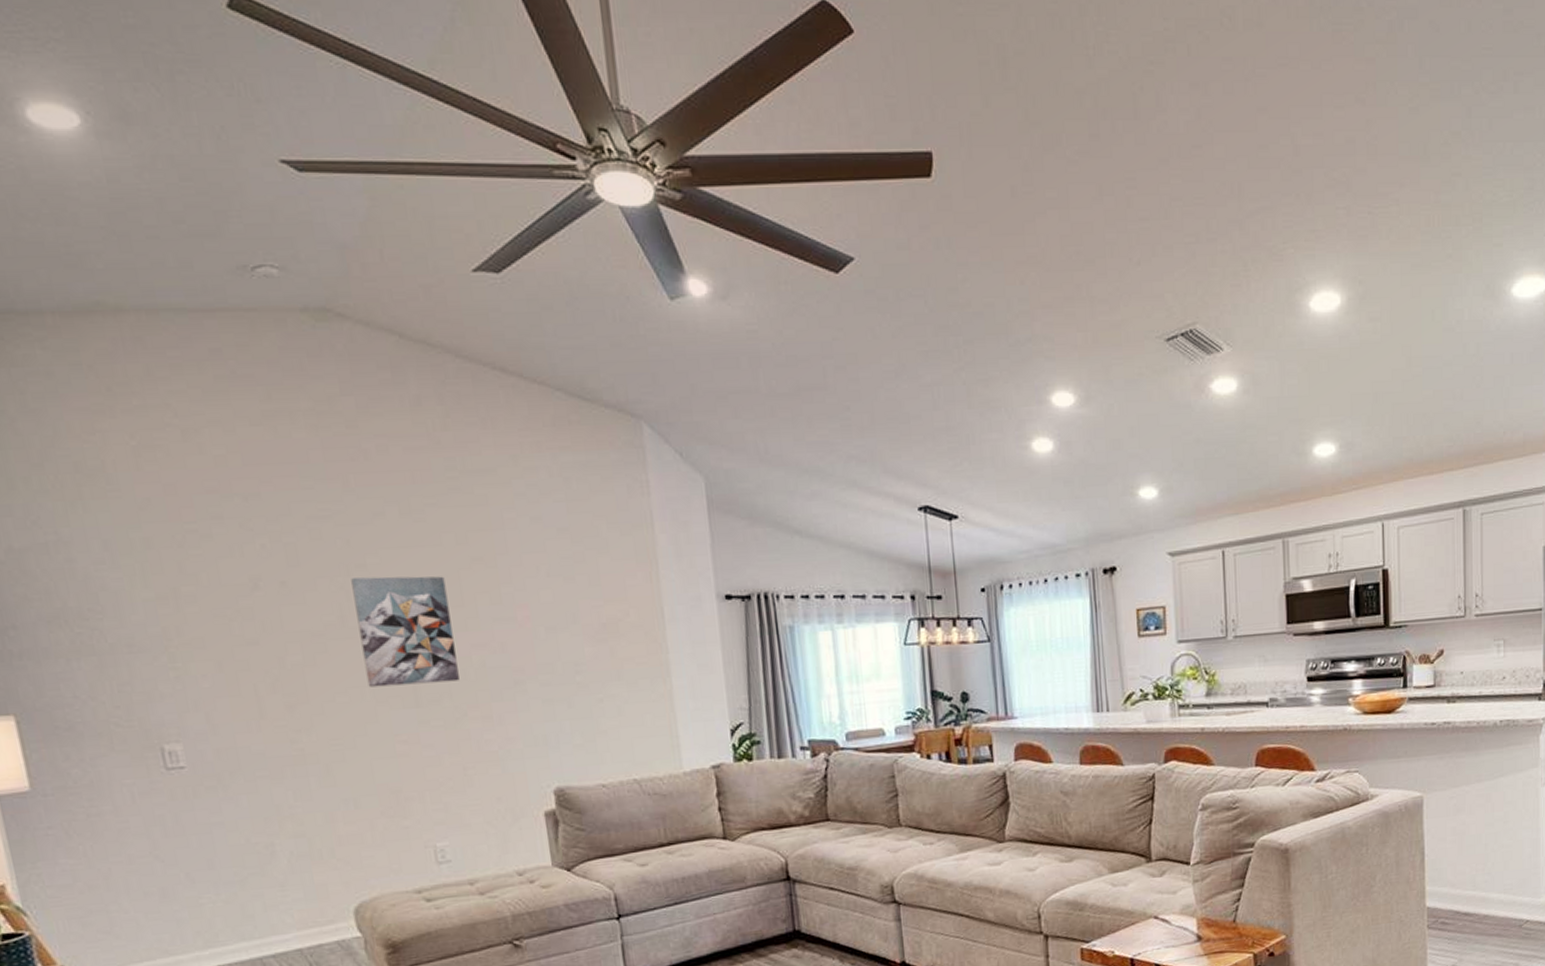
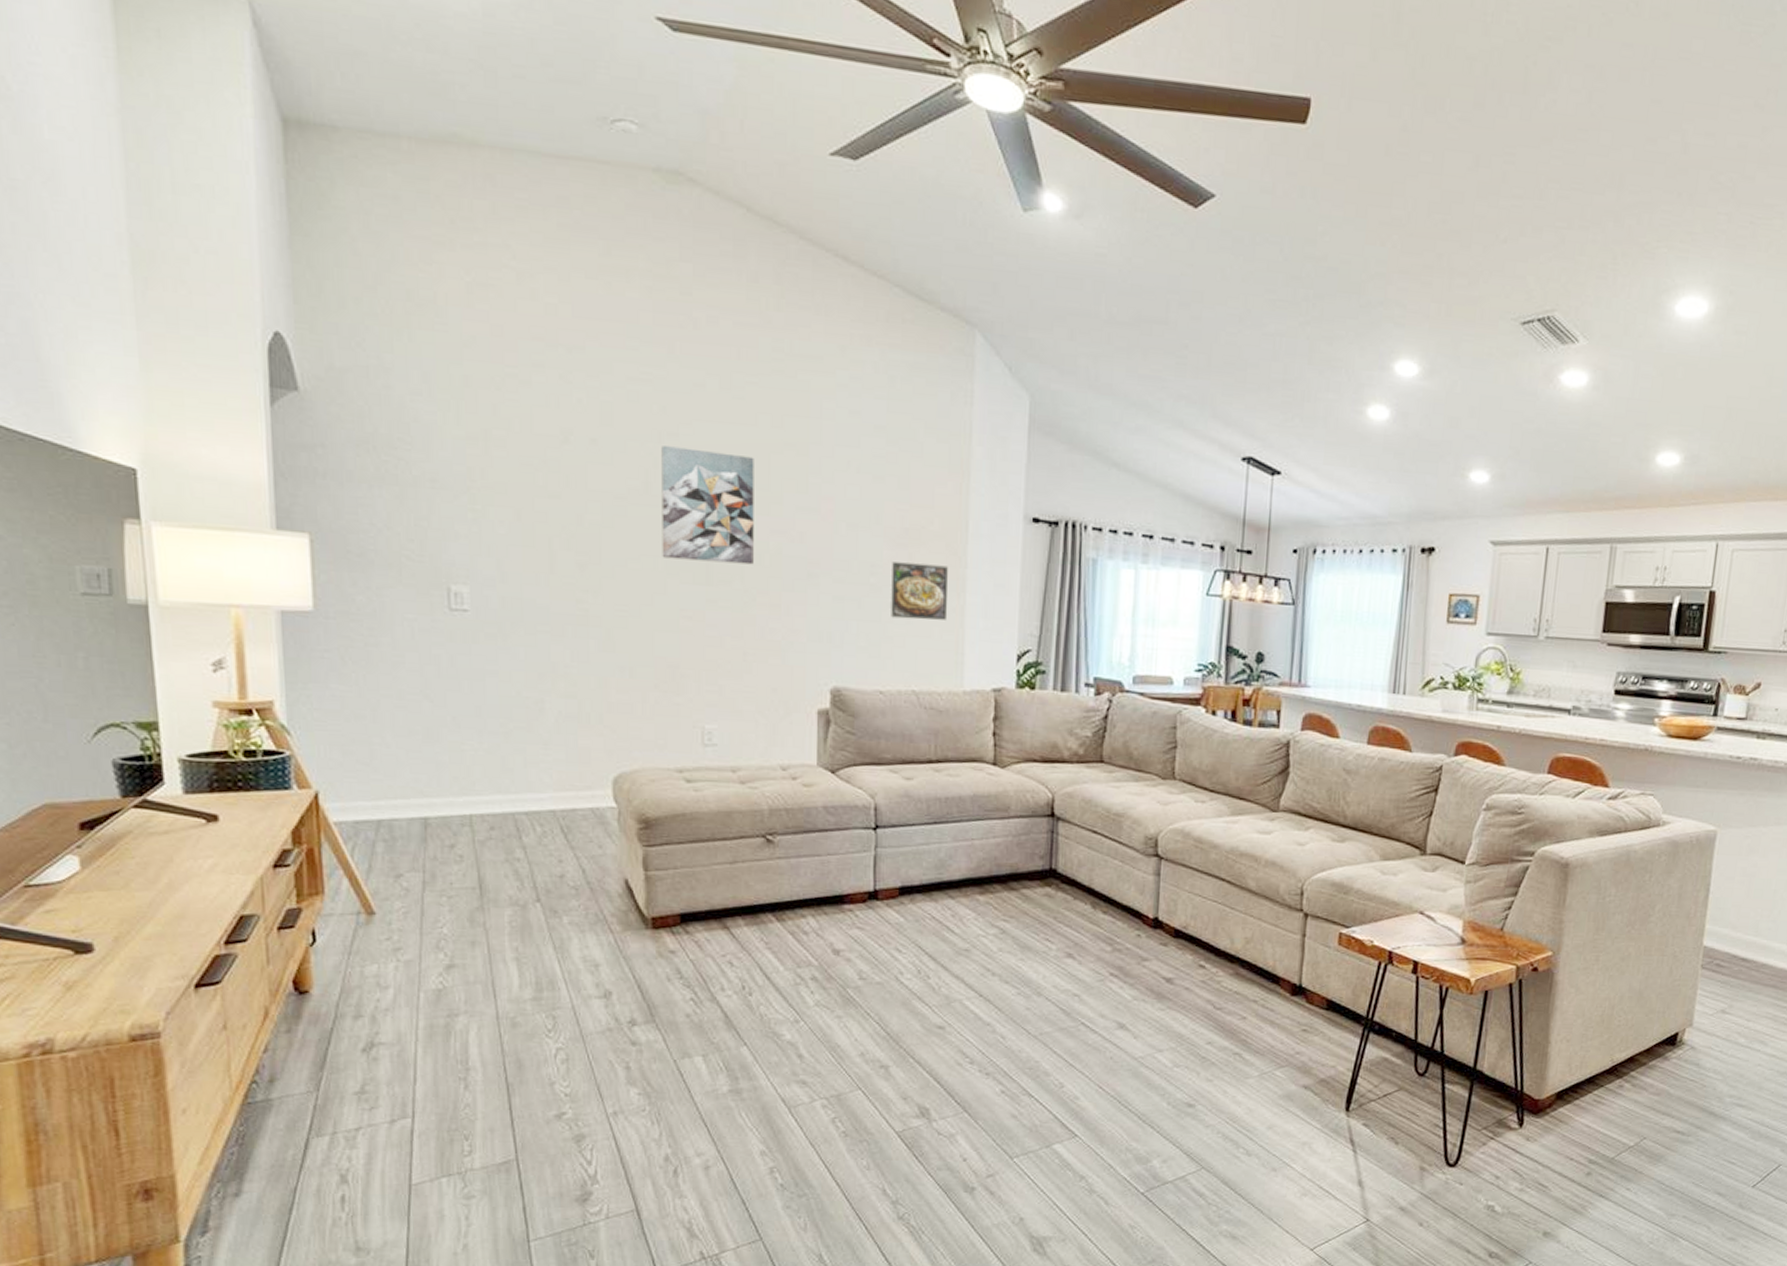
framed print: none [595,654,656,712] -> present [891,562,948,620]

